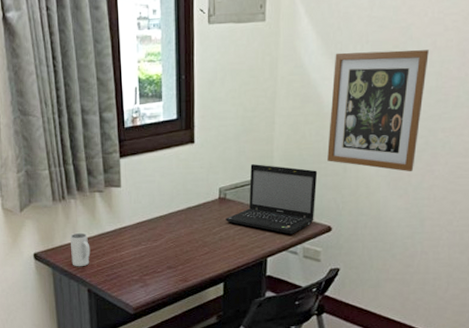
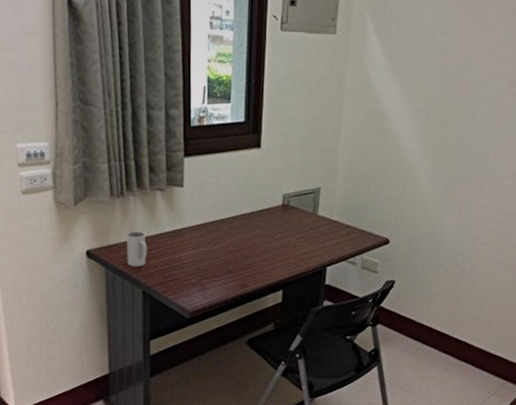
laptop: present [226,163,318,234] -> none [288,172,379,245]
wall art: present [327,50,429,172] -> none [388,72,485,192]

